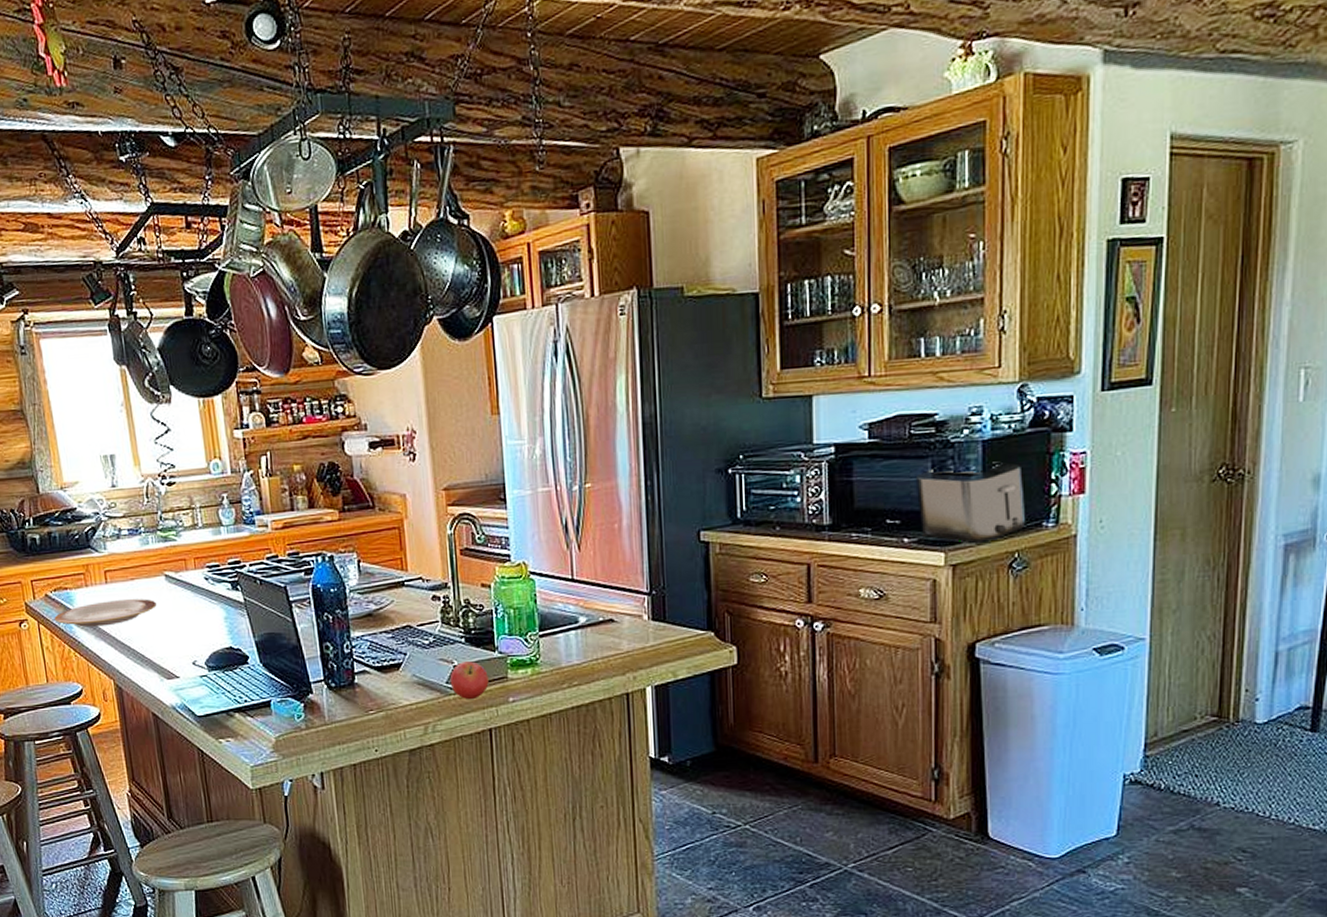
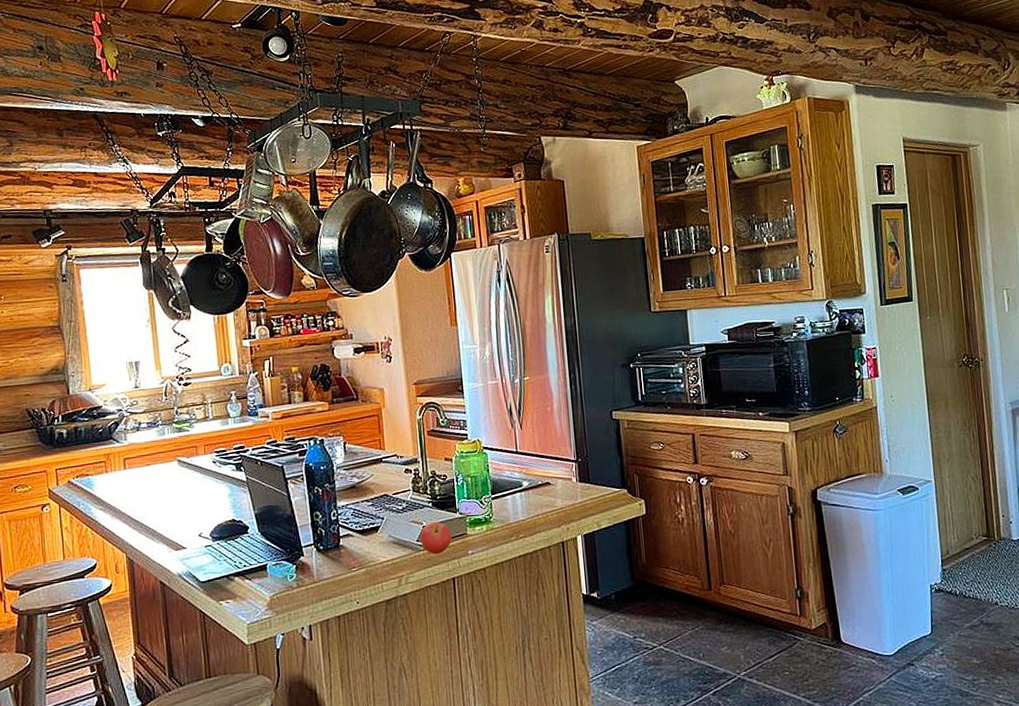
plate: present [54,599,157,627] -> none [75,481,169,508]
toaster: present [915,462,1026,543] -> none [763,355,842,414]

